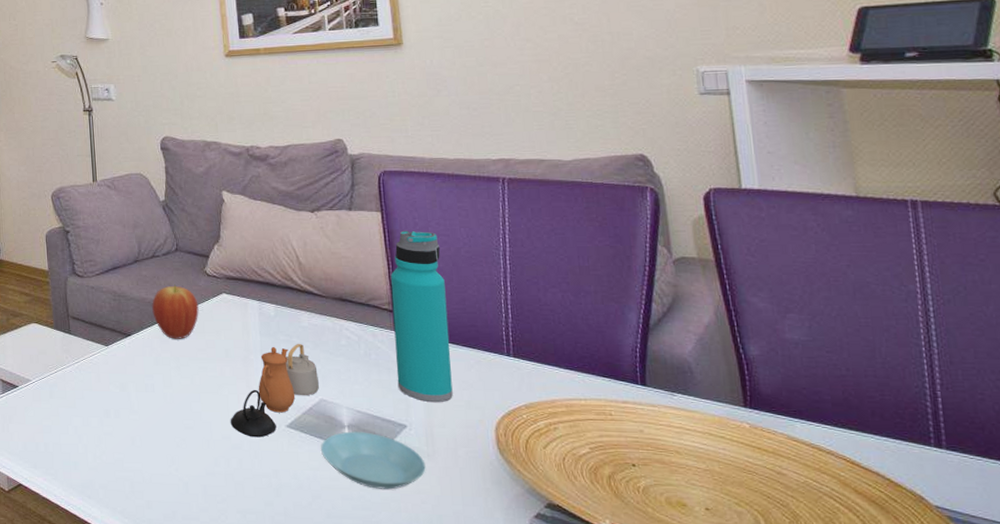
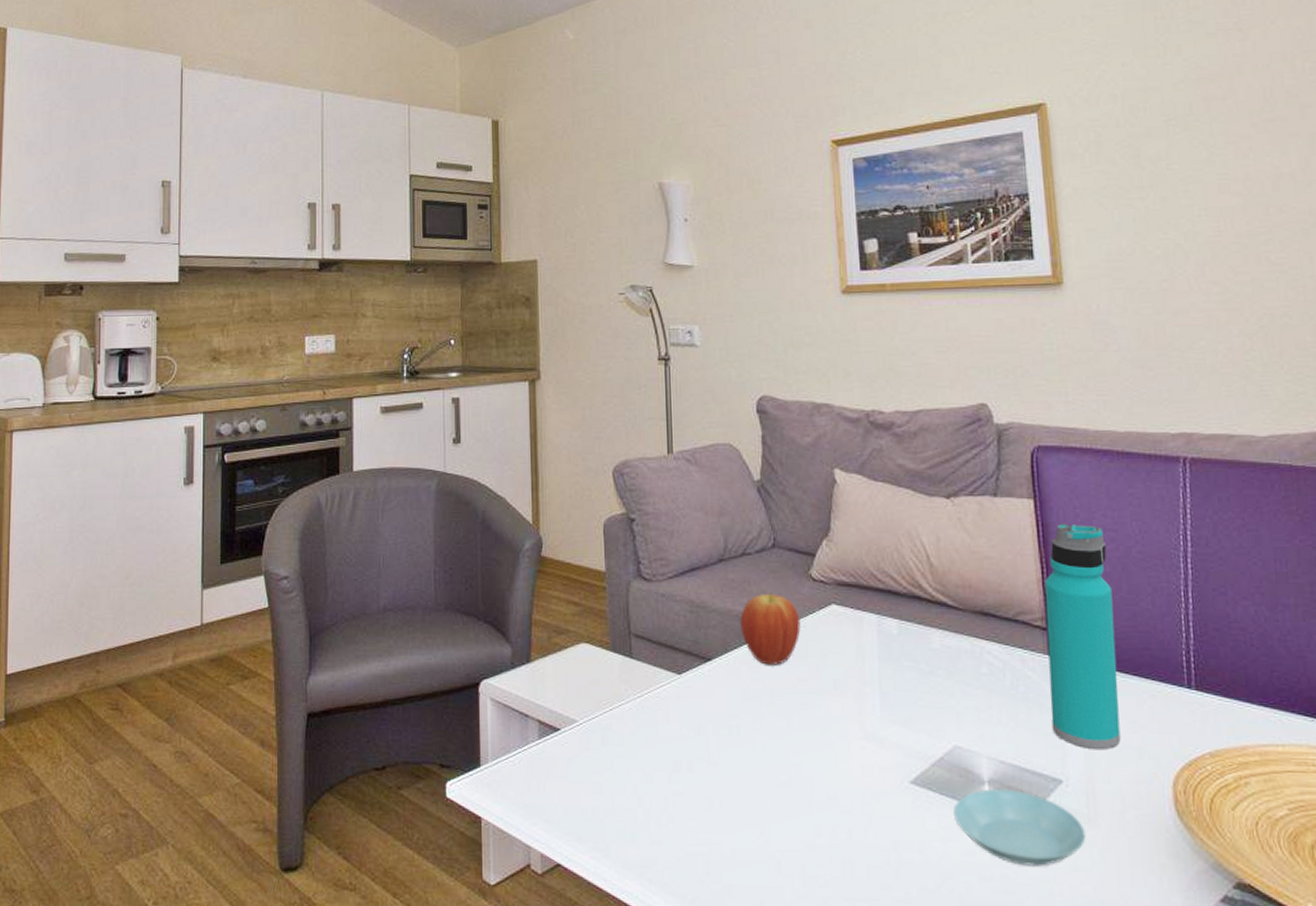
teapot: present [230,343,319,438] -> none [837,671,953,798]

